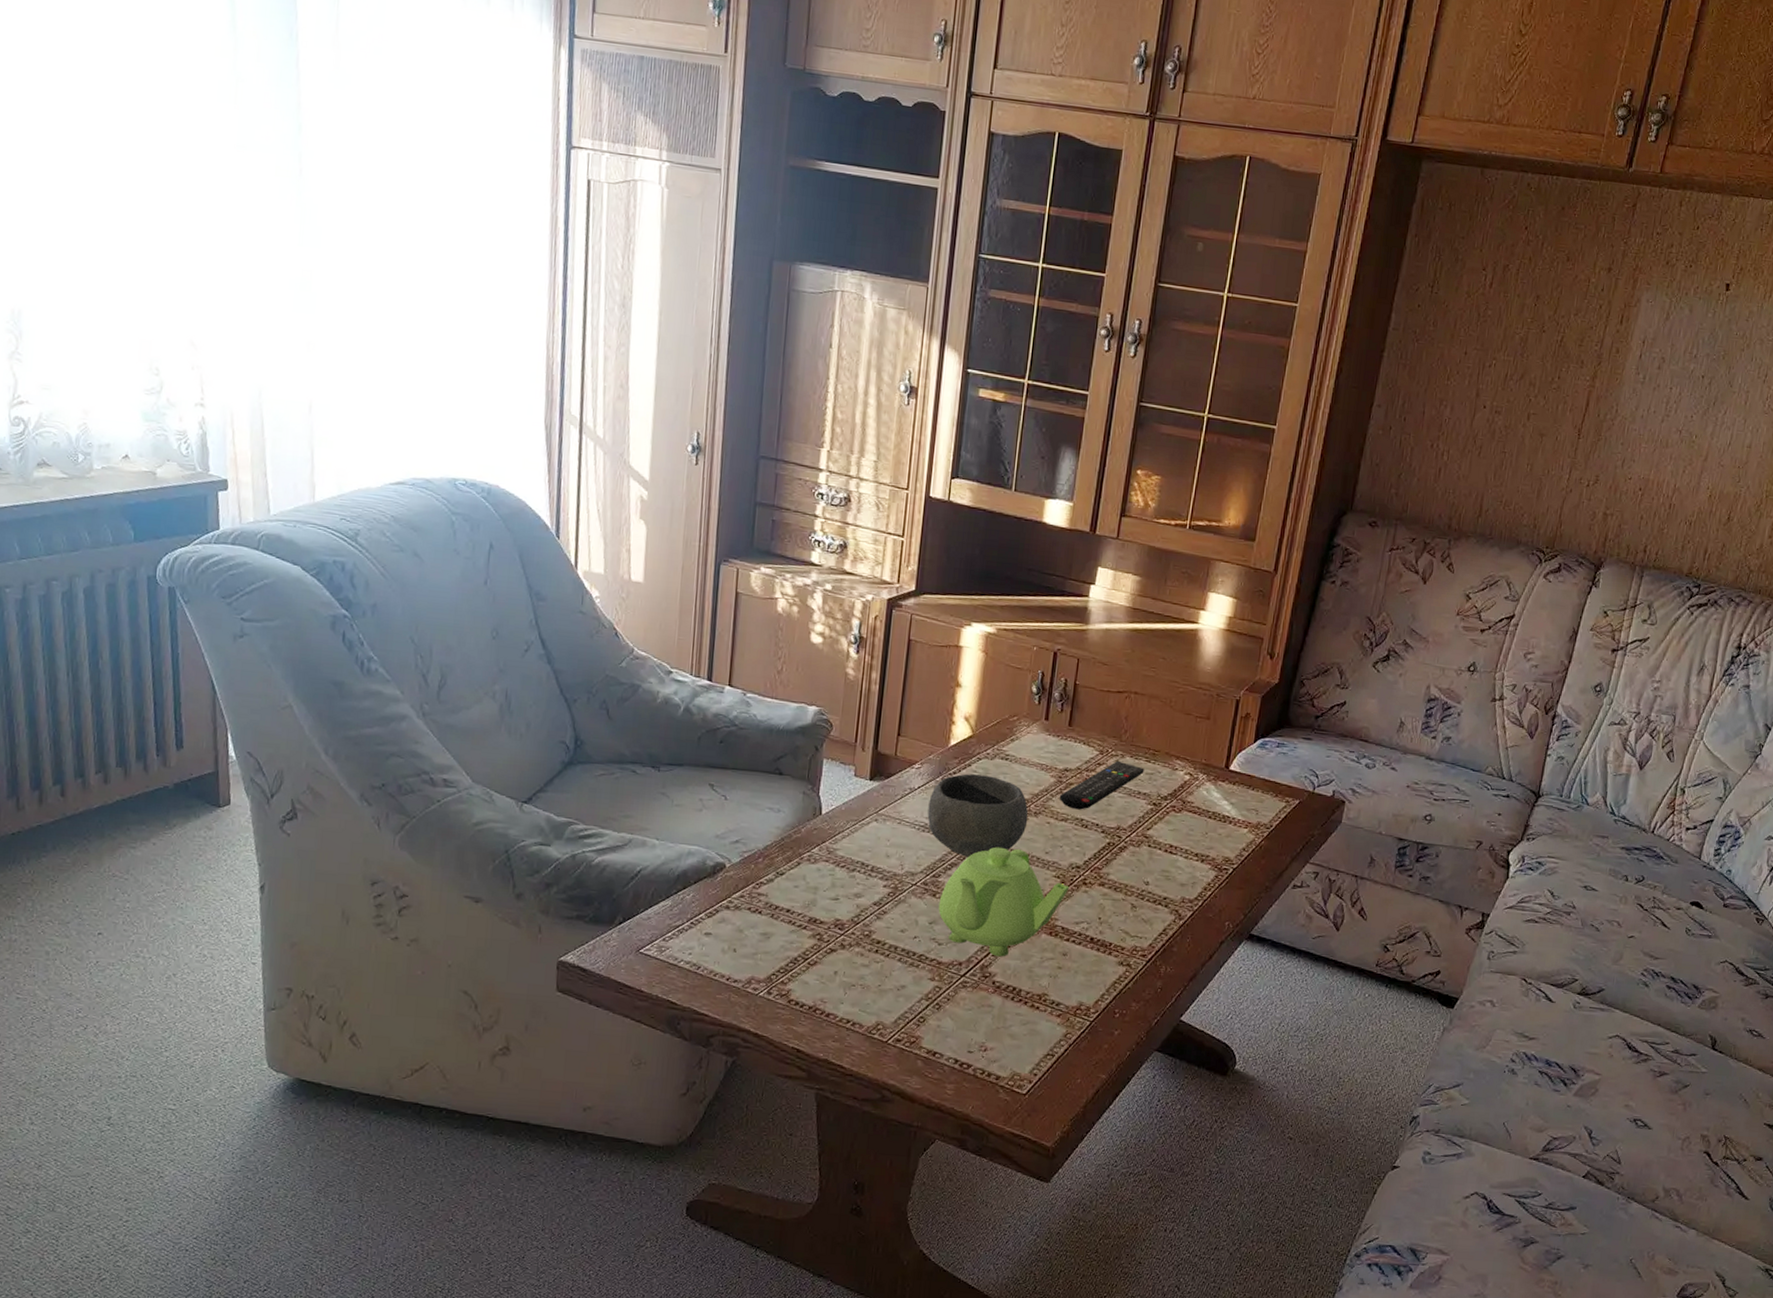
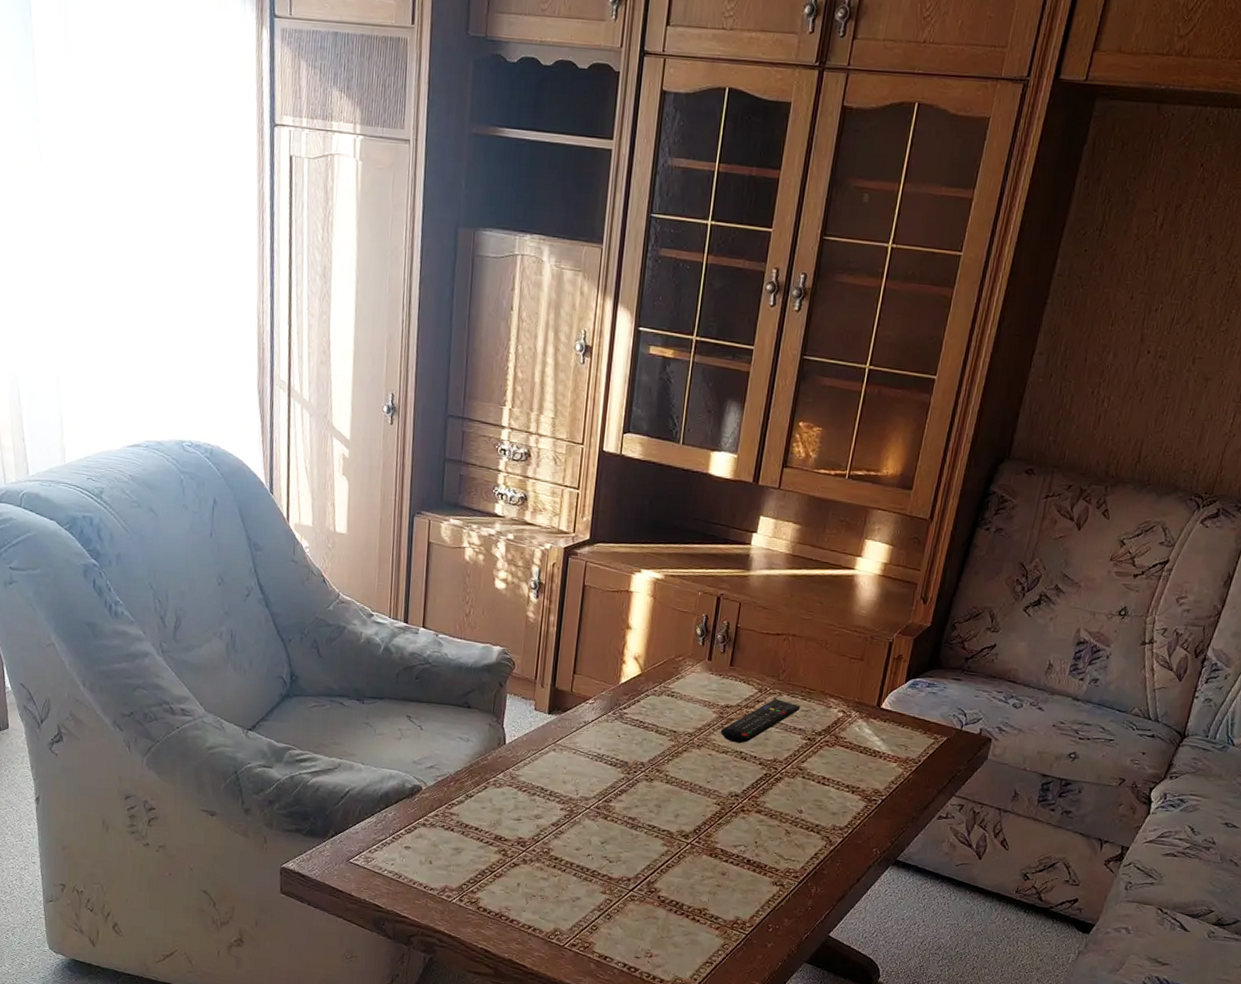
bowl: present [927,773,1029,857] -> none [600,709,692,785]
teapot: present [938,846,1069,957] -> none [609,775,729,875]

